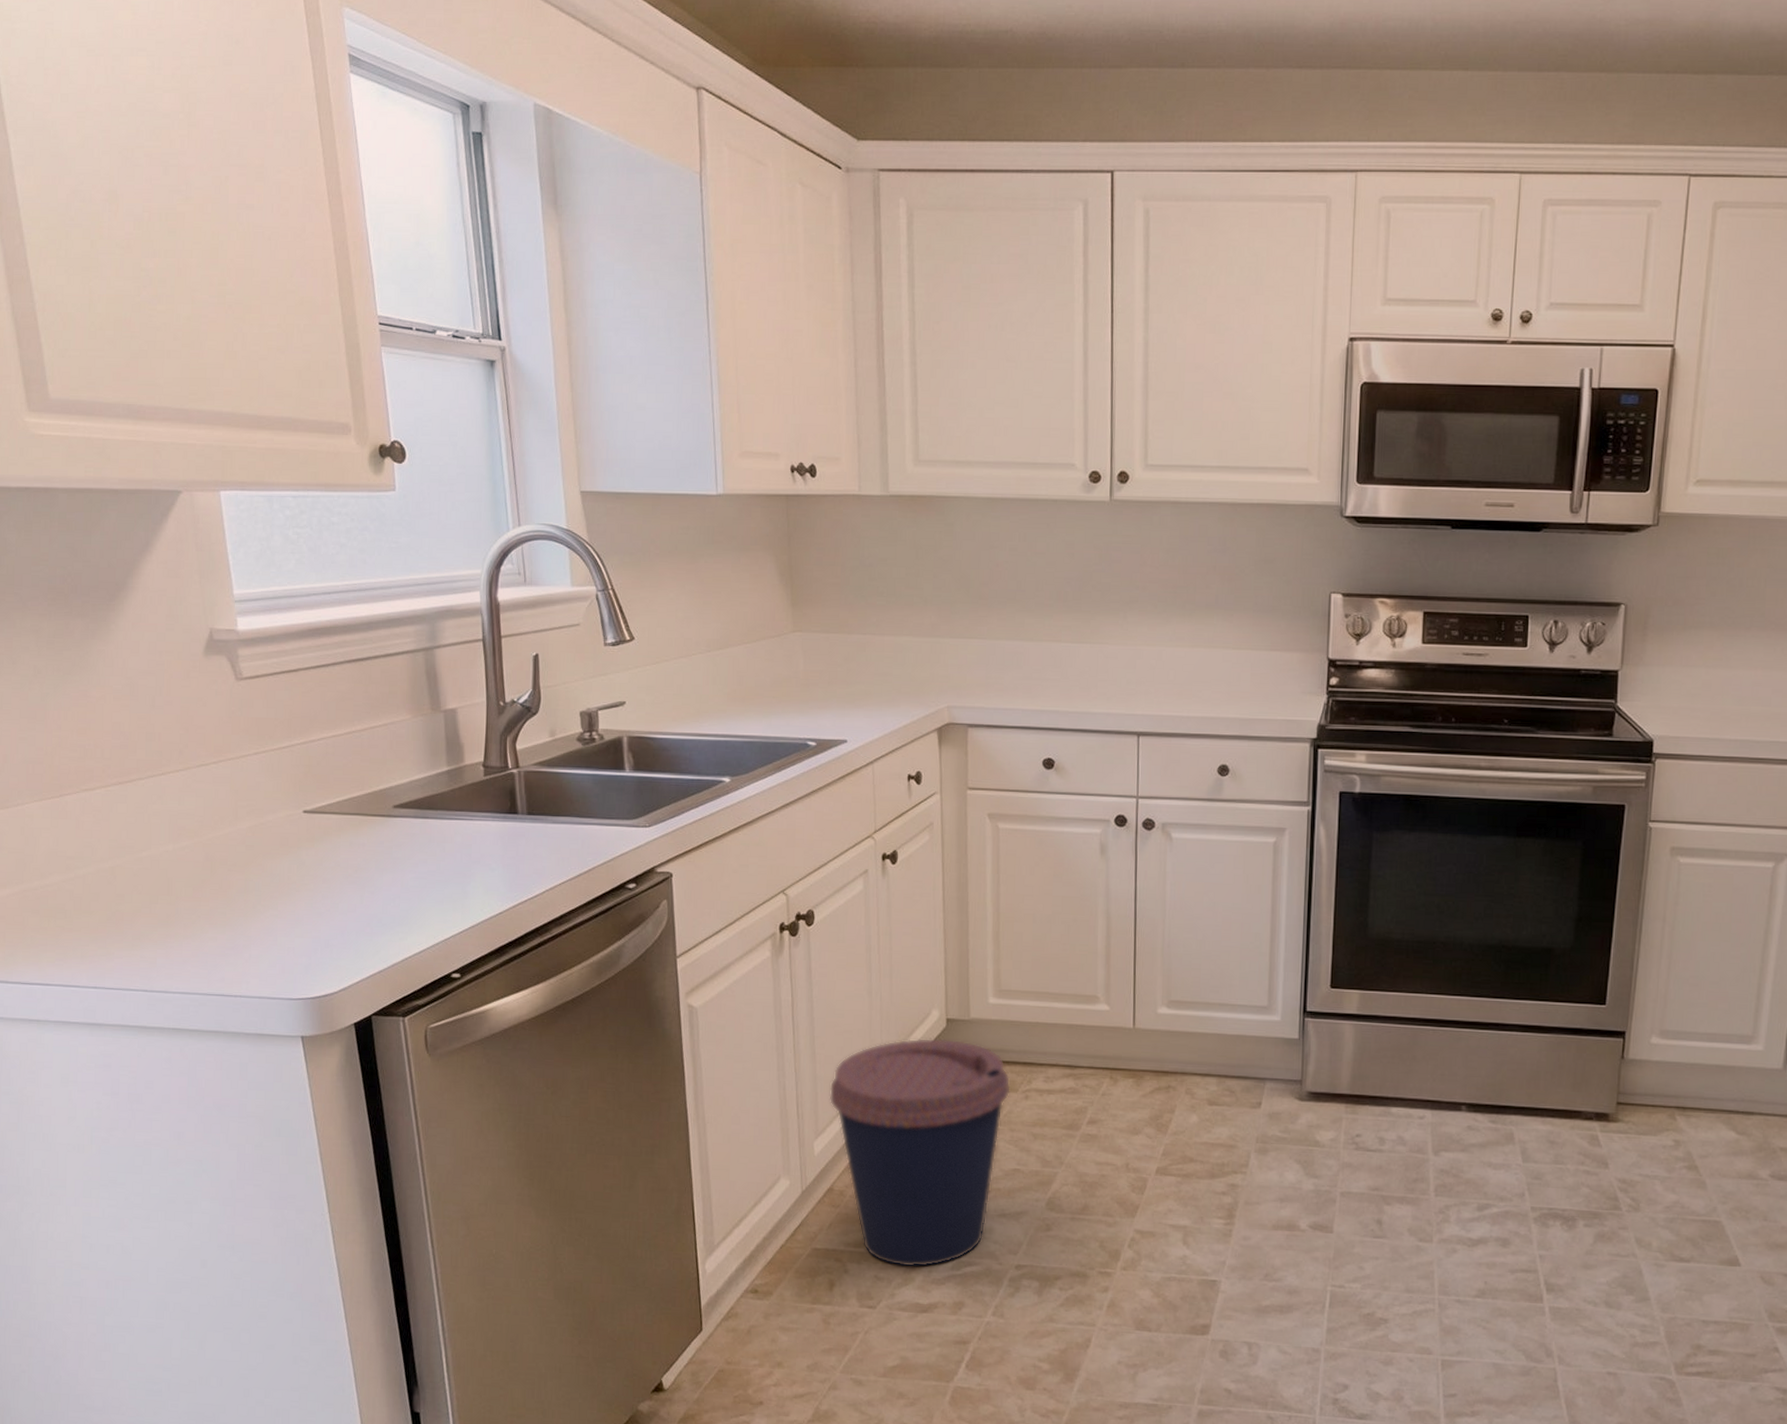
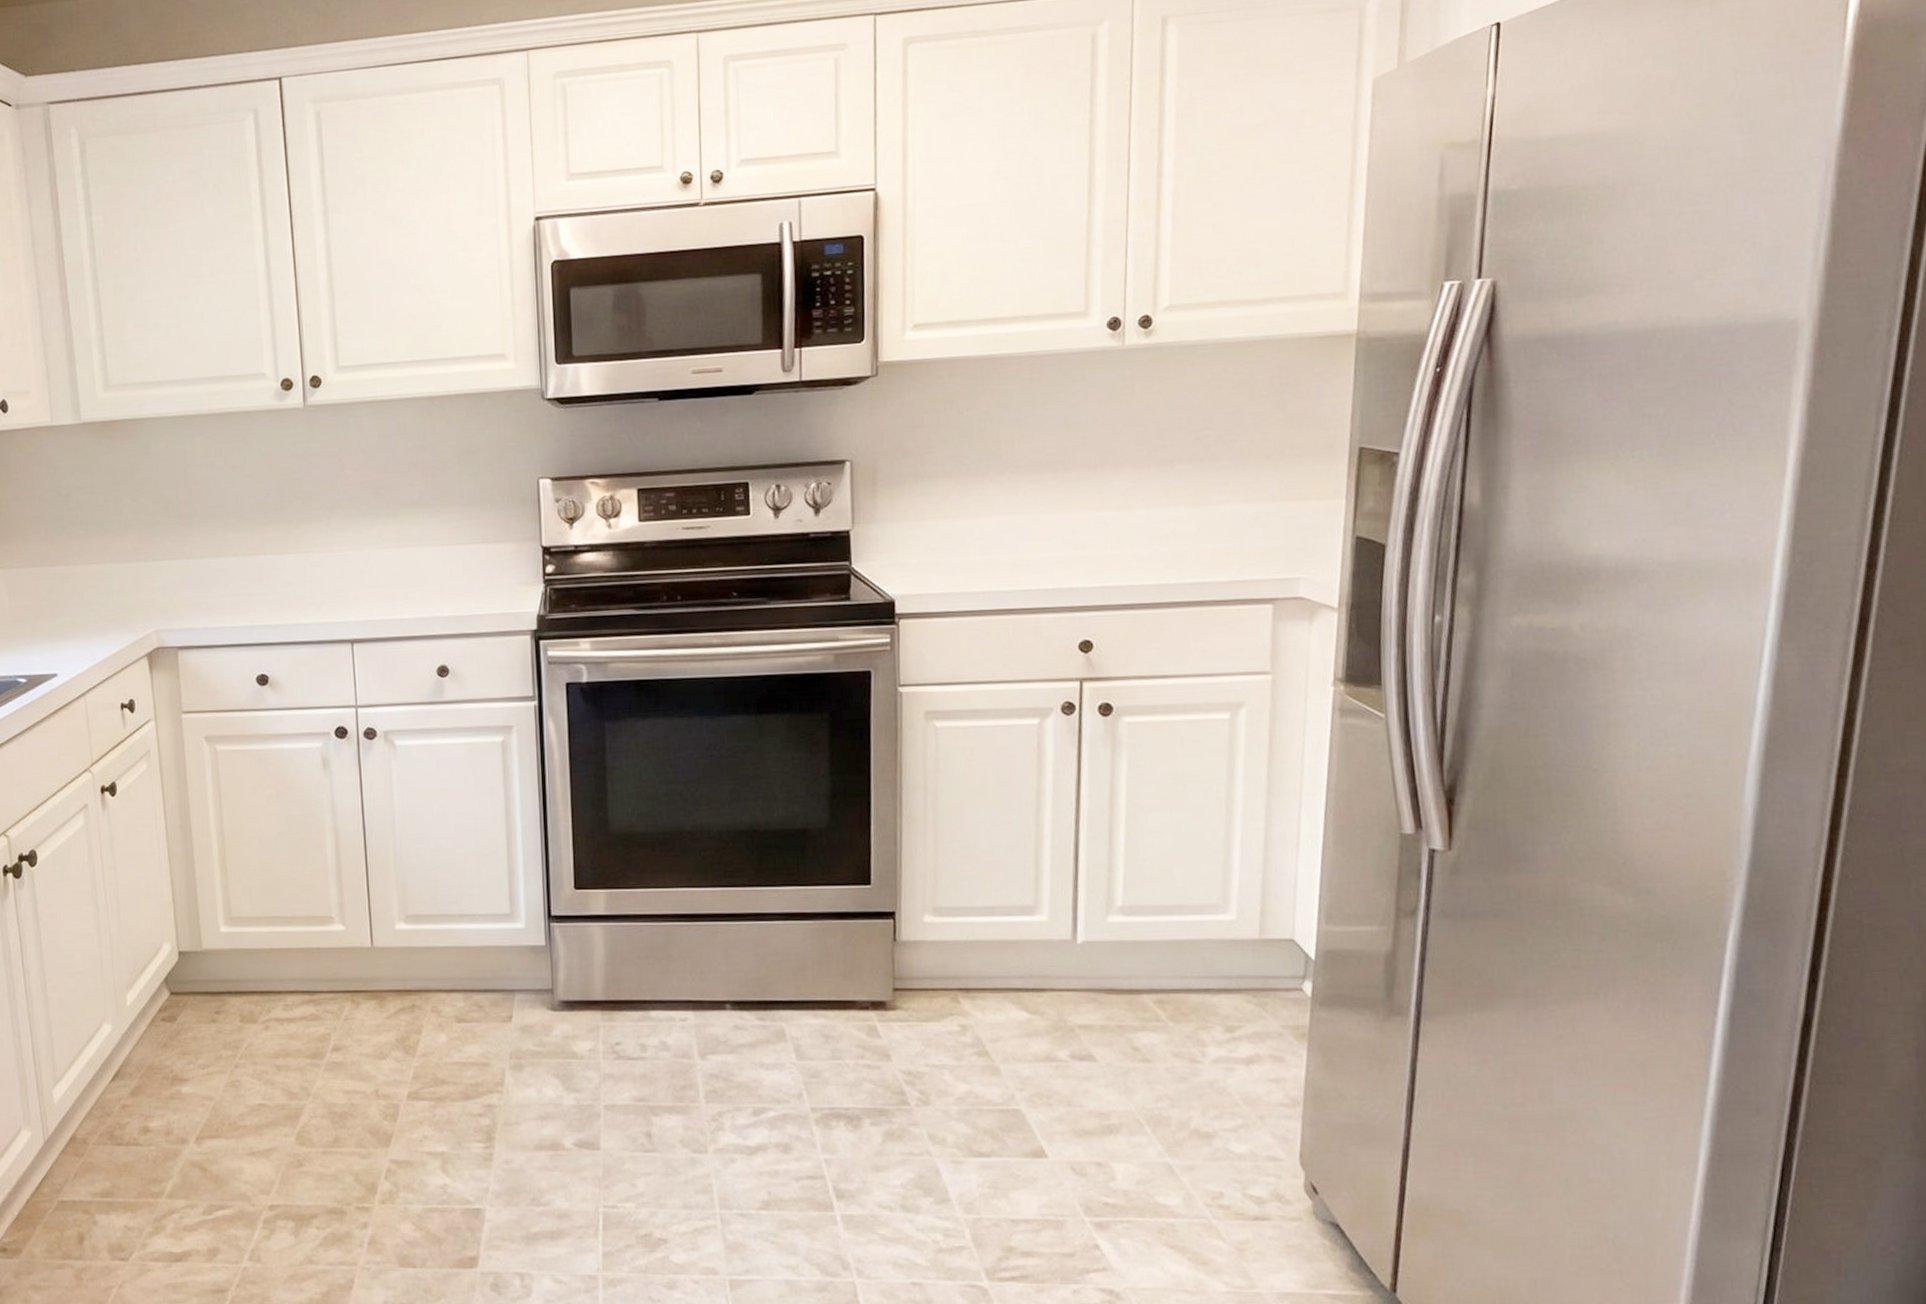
coffee cup: present [829,1038,1011,1268] -> none [64,972,250,1214]

